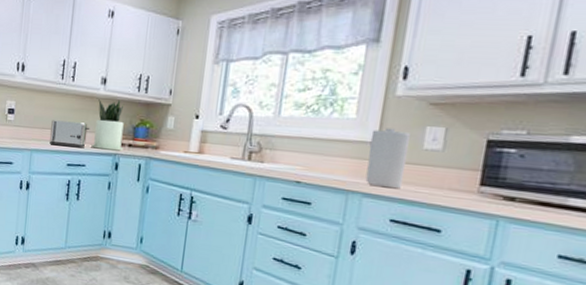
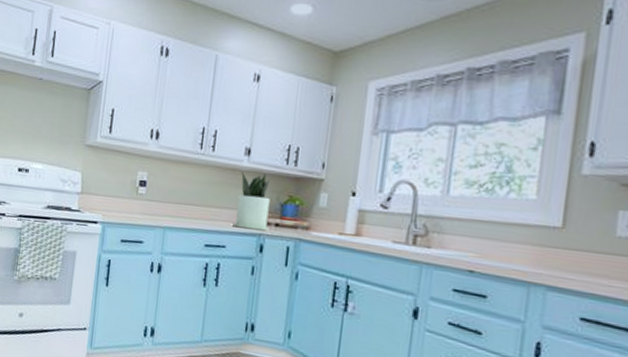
toaster: present [50,120,90,148] -> none [185,194,232,227]
paper towel holder: present [365,128,410,189] -> none [549,211,600,282]

